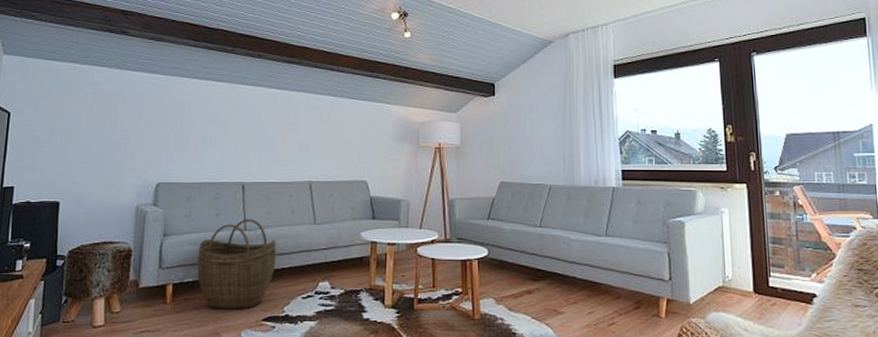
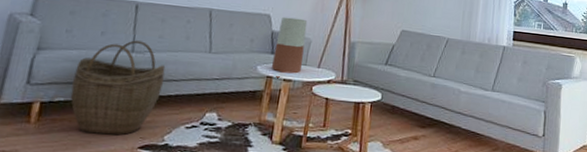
vase: none [375,181,405,237] -> present [272,16,308,74]

